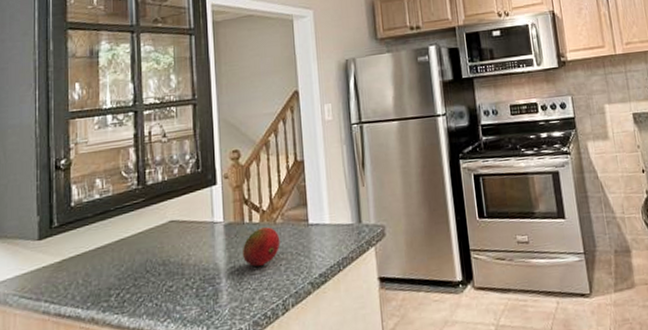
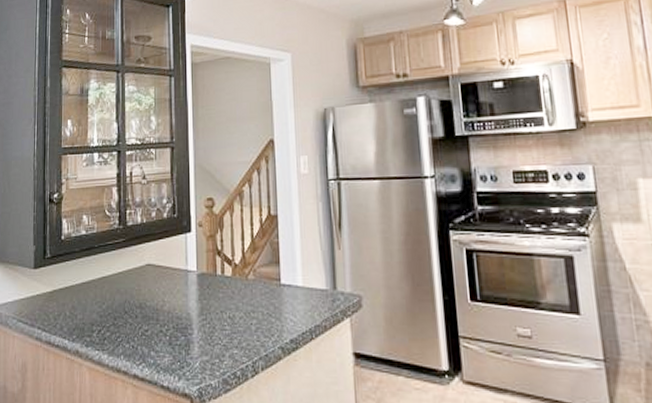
fruit: present [242,227,281,267] -> none [213,282,252,322]

